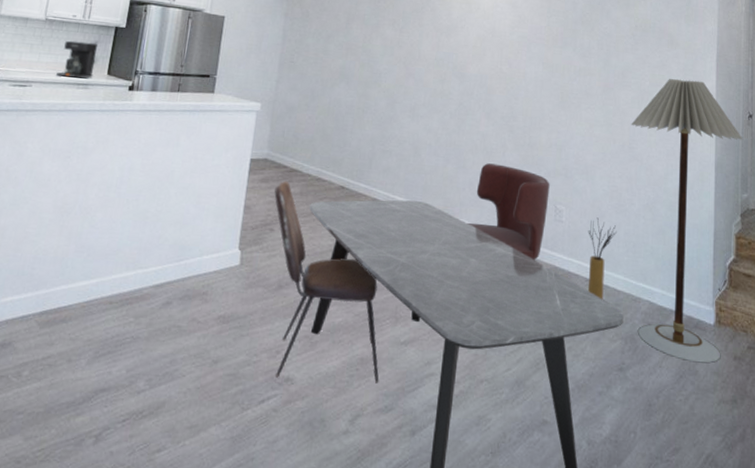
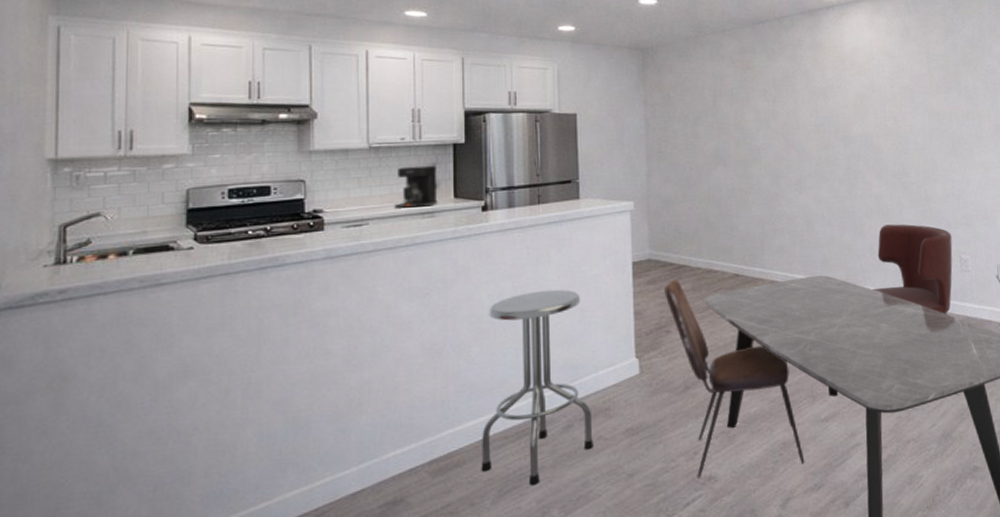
bar stool: none [83,170,200,353] -> present [481,289,593,485]

